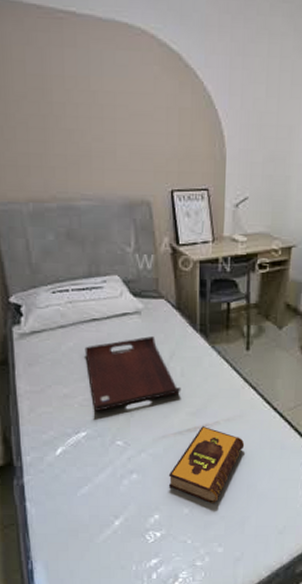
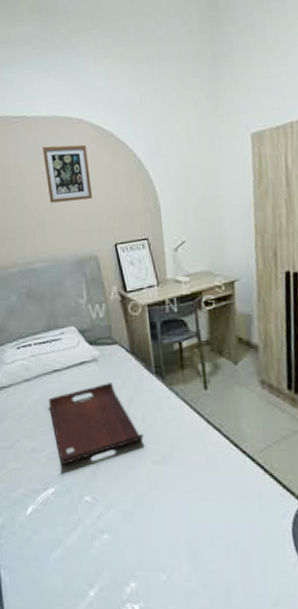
picture frame: none [95,58,150,133] -> present [43,144,92,203]
hardback book: present [168,426,245,503] -> none [140,476,218,567]

